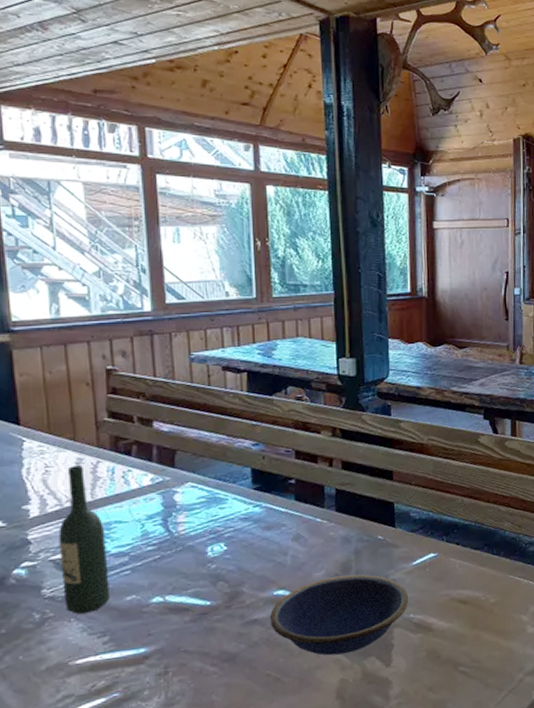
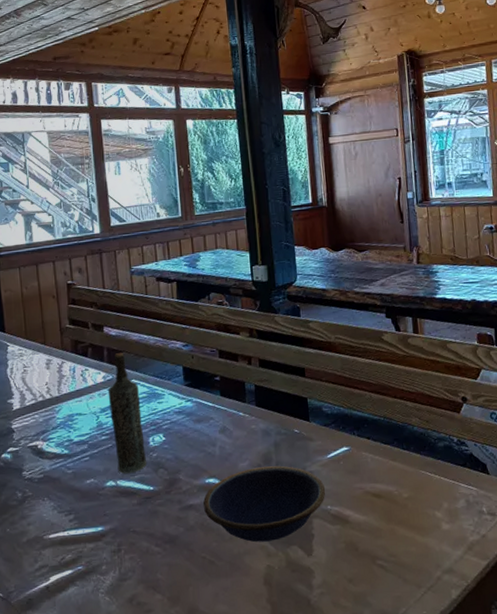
wine bottle: present [59,465,110,614] -> none [34,365,74,494]
bottle: none [156,452,204,588] -> present [108,353,147,474]

